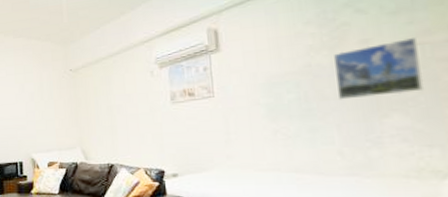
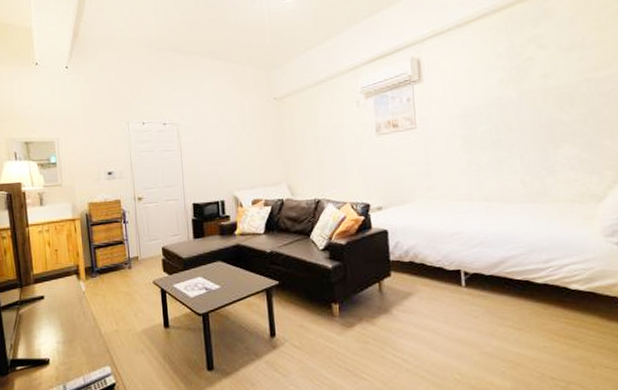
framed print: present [334,38,425,100] -> none [520,74,589,132]

